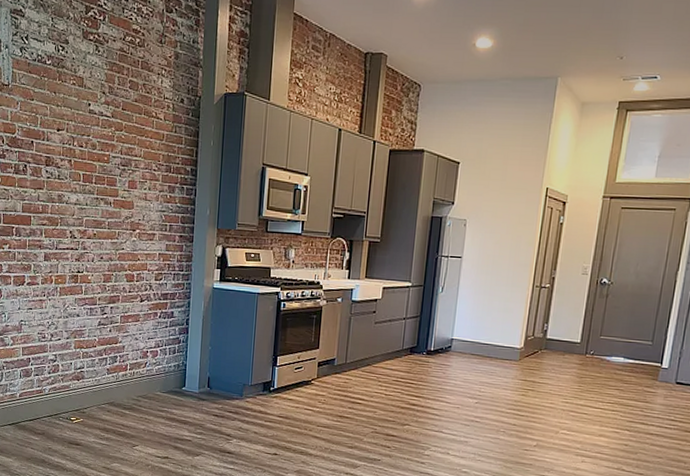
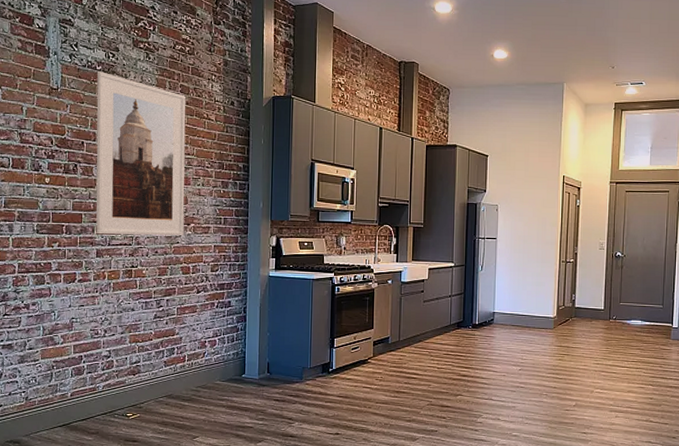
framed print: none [44,66,135,243] -> present [96,71,186,236]

